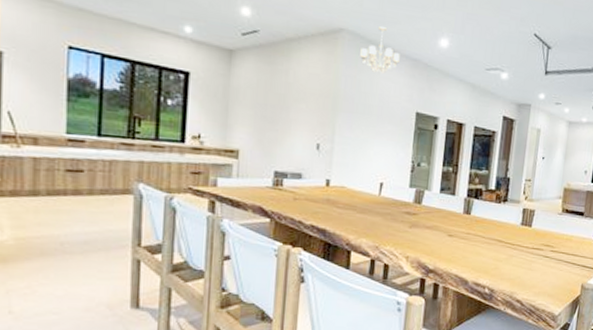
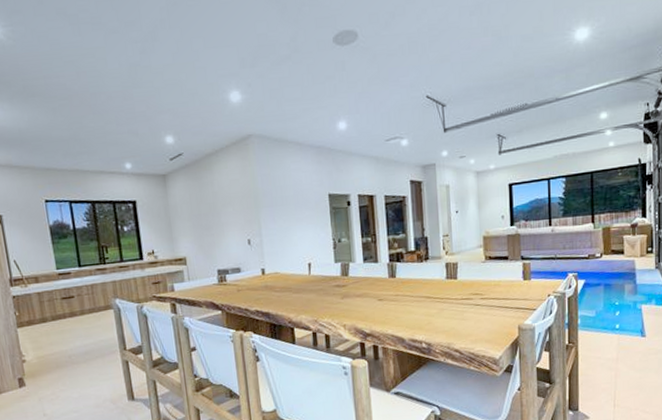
chandelier: present [360,26,400,74] -> none [269,124,305,167]

